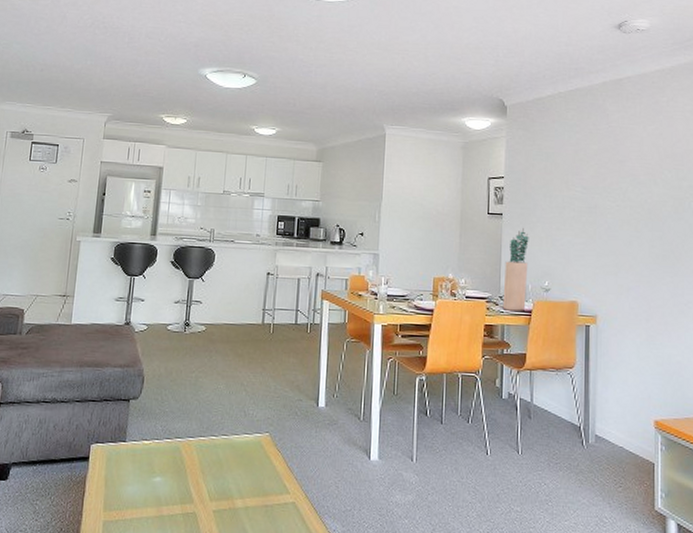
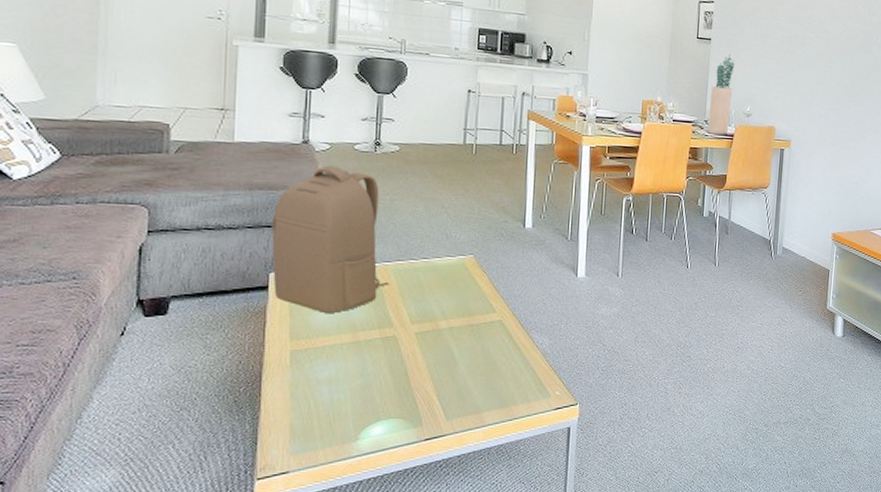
backpack: none [93,344,192,487] -> present [271,165,389,314]

